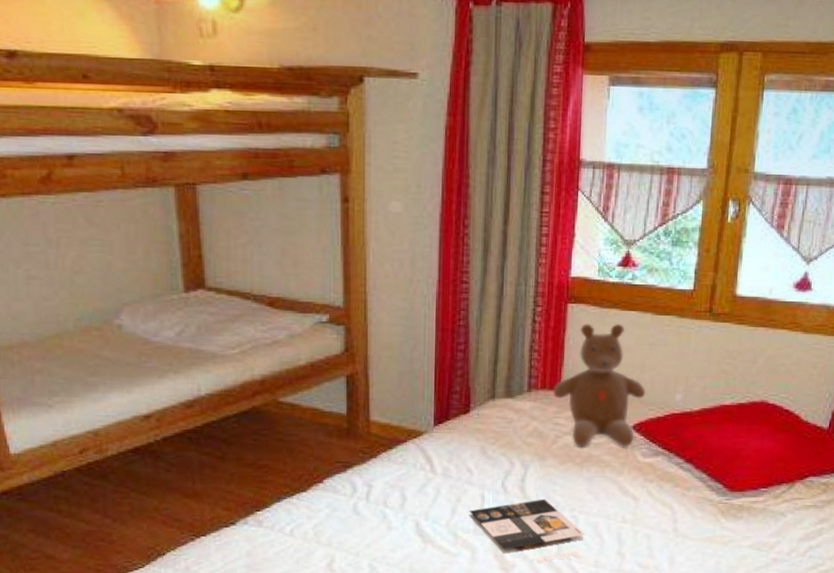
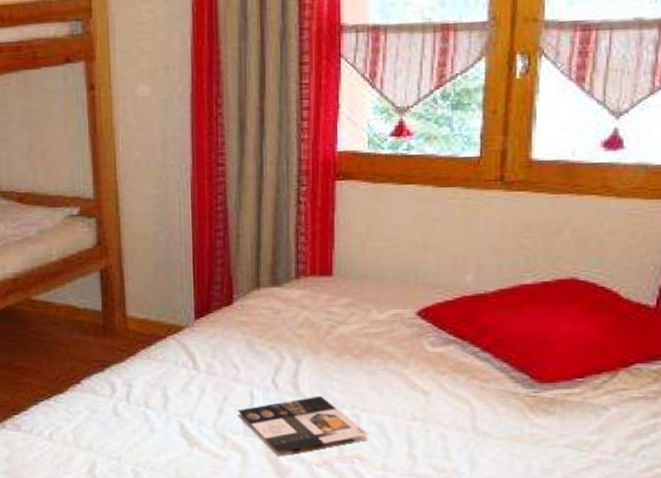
stuffed bear: present [553,323,646,448] -> none [324,200,431,337]

